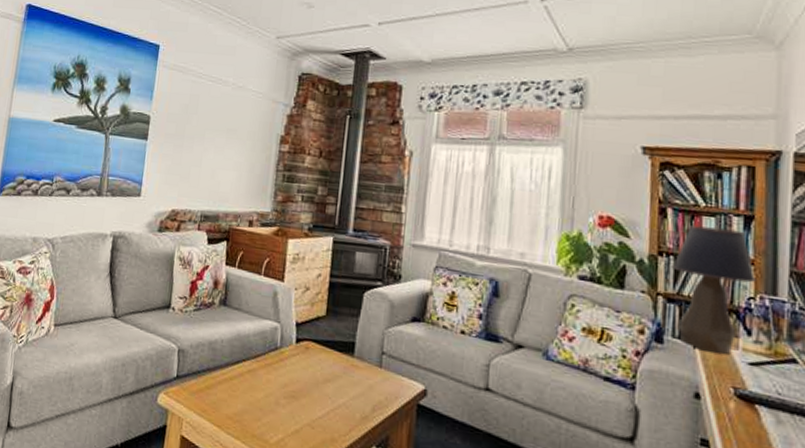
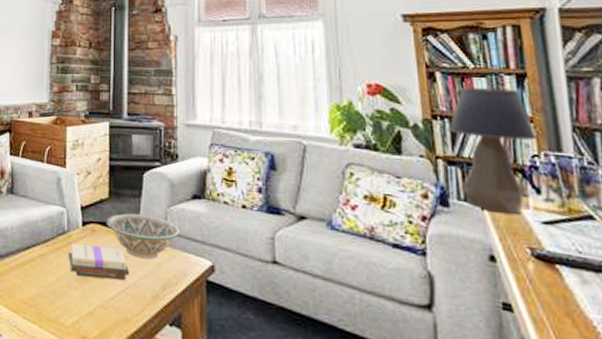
books: none [277,360,340,401] -> present [67,244,129,281]
decorative bowl: none [320,332,397,380] -> present [106,213,181,260]

